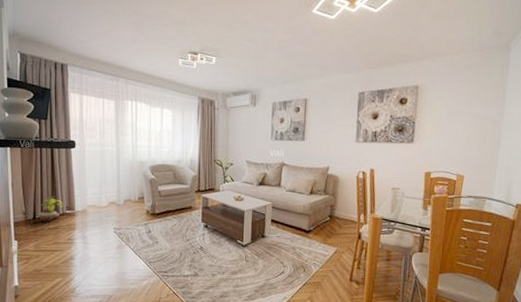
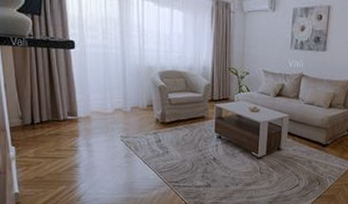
potted plant: present [37,196,64,223] -> none [35,100,65,129]

